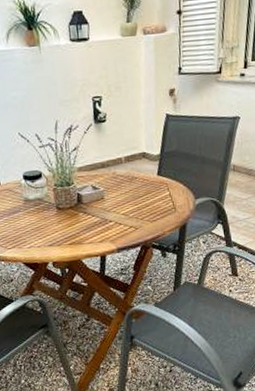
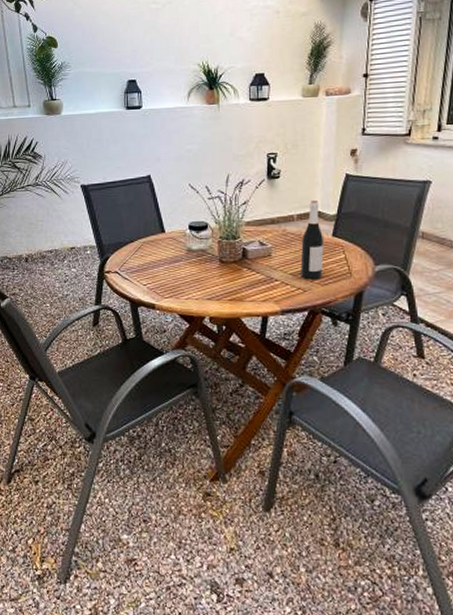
wine bottle: none [130,141,151,218] -> present [300,200,324,280]

